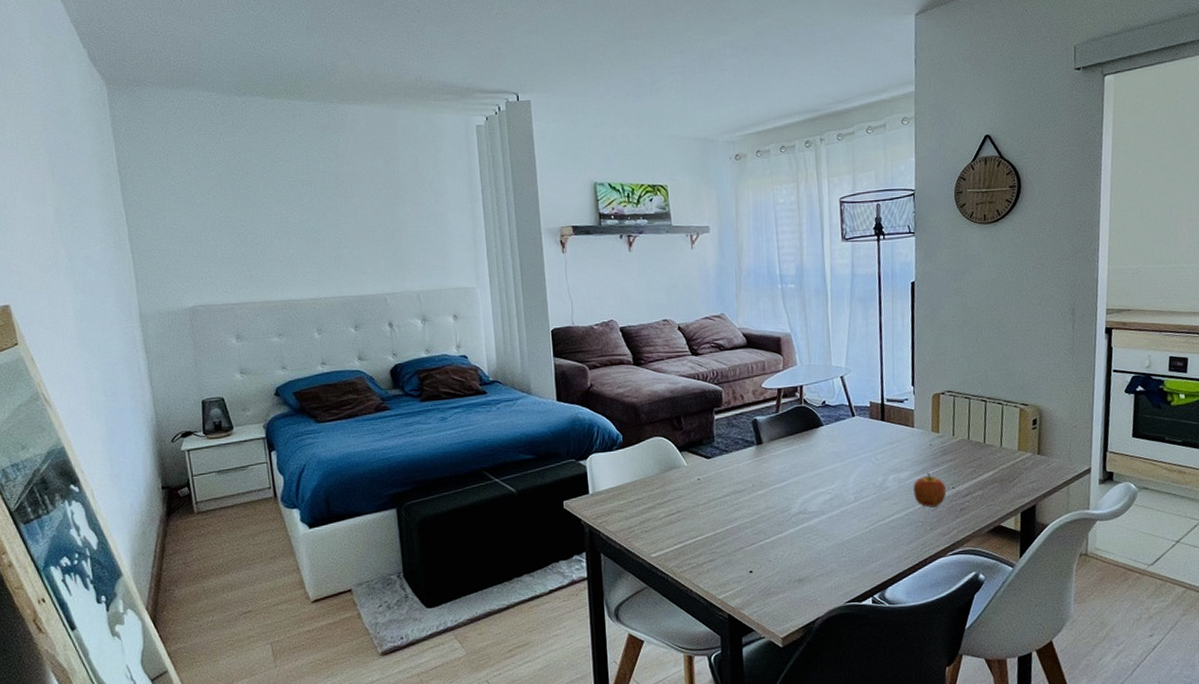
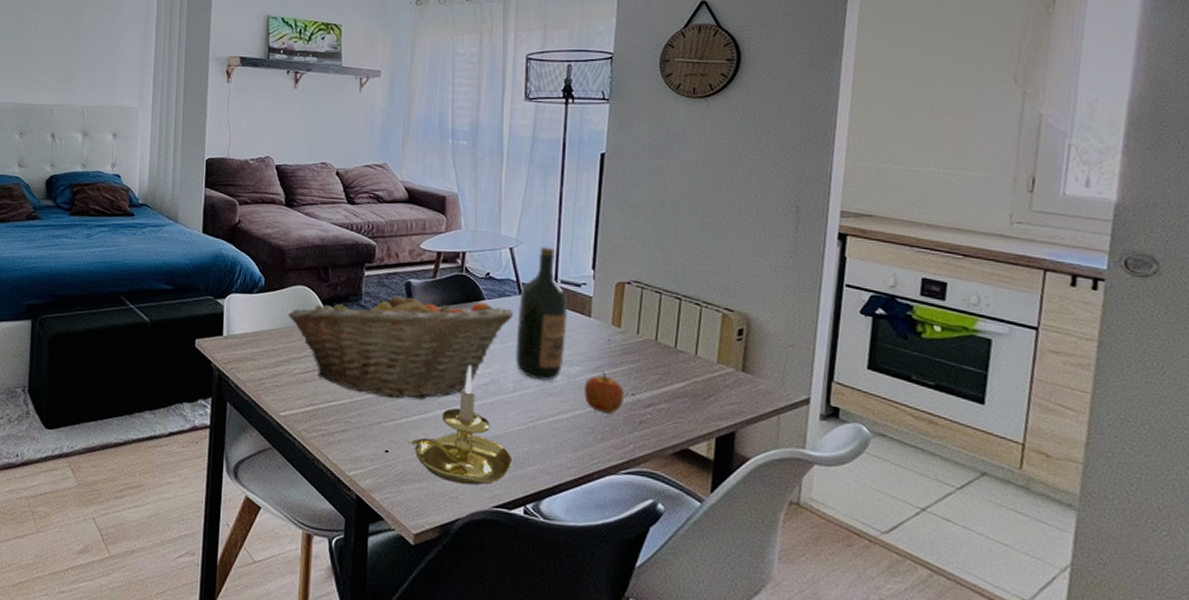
fruit basket: none [648,428,849,525] -> present [288,289,513,400]
candle holder: none [770,485,859,588] -> present [410,365,513,486]
wine bottle: none [852,371,895,489] -> present [514,247,568,381]

